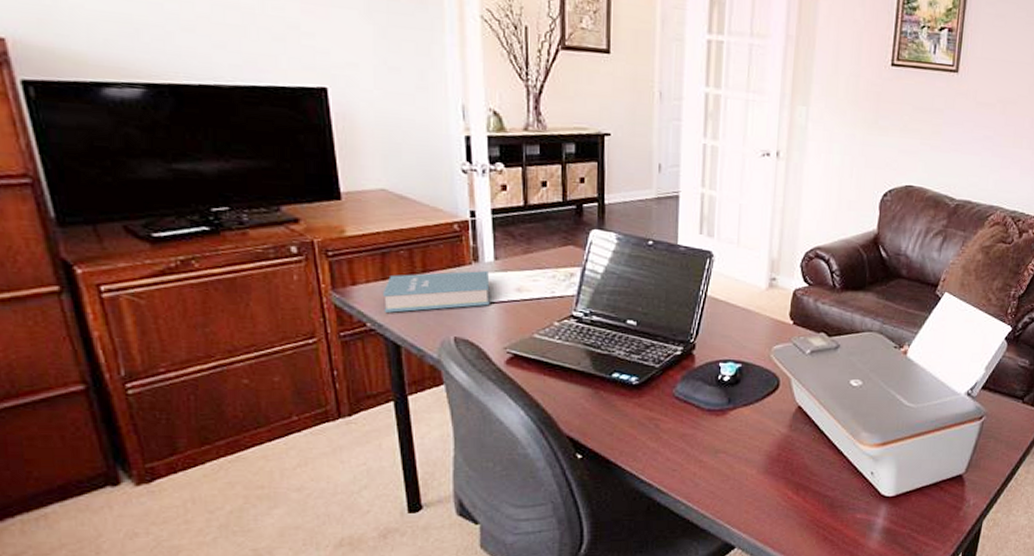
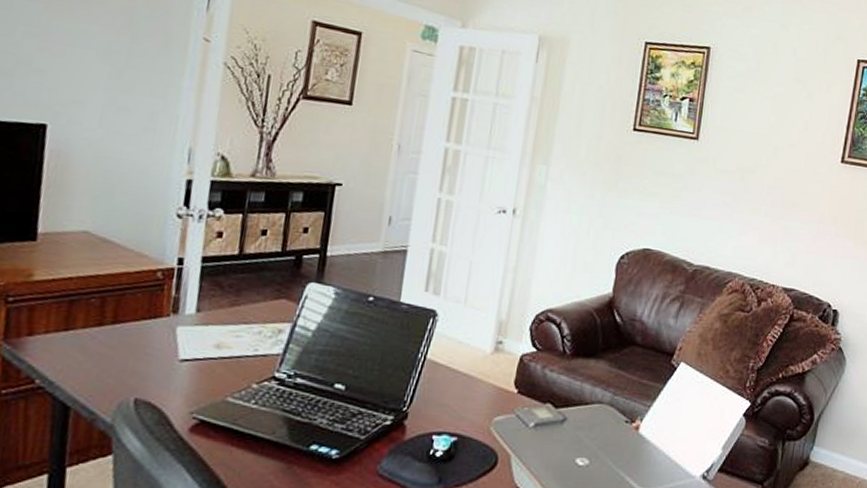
book: present [382,270,490,313] -> none [58,323,188,369]

